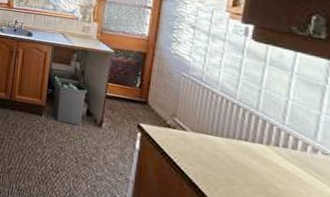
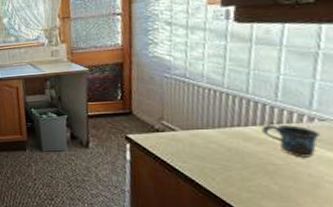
mug: none [267,145,324,190] -> present [261,124,321,158]

